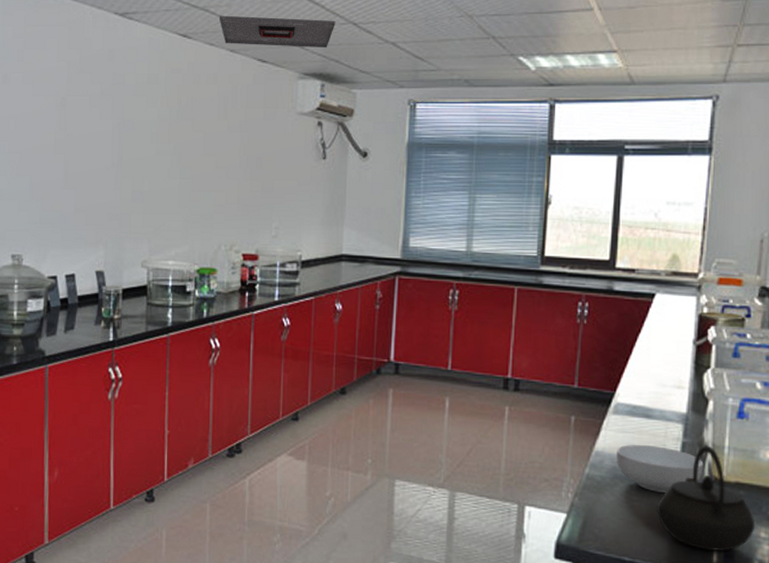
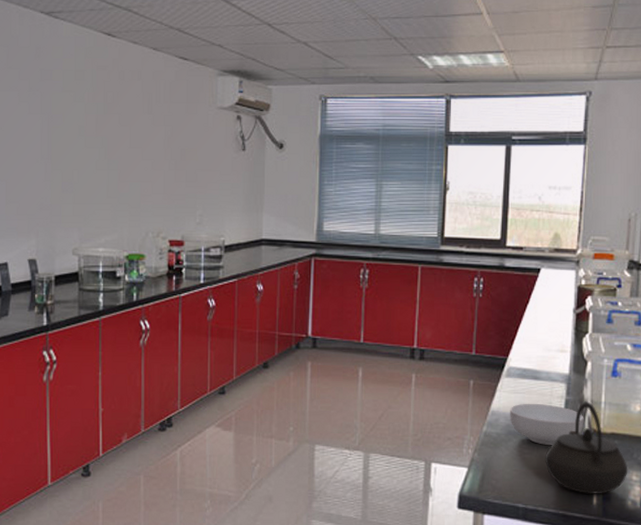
ceiling vent: present [219,15,336,48] -> none [141,15,251,47]

